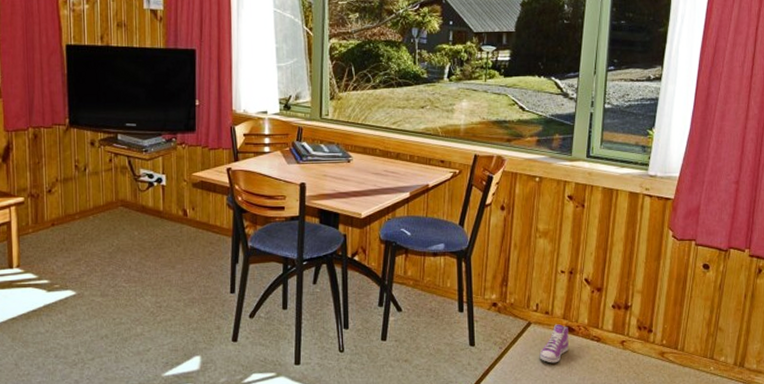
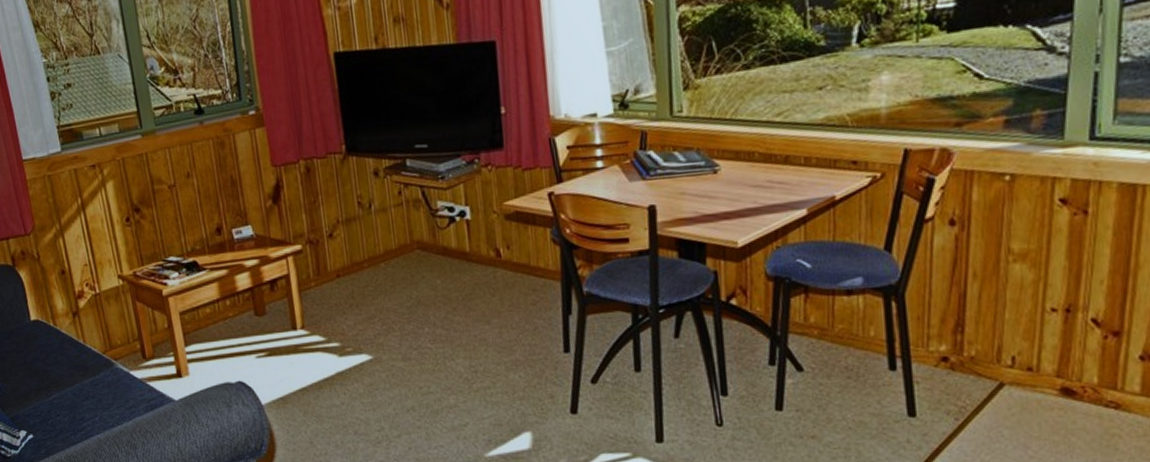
sneaker: present [539,324,569,363] -> none [1019,384,1067,440]

